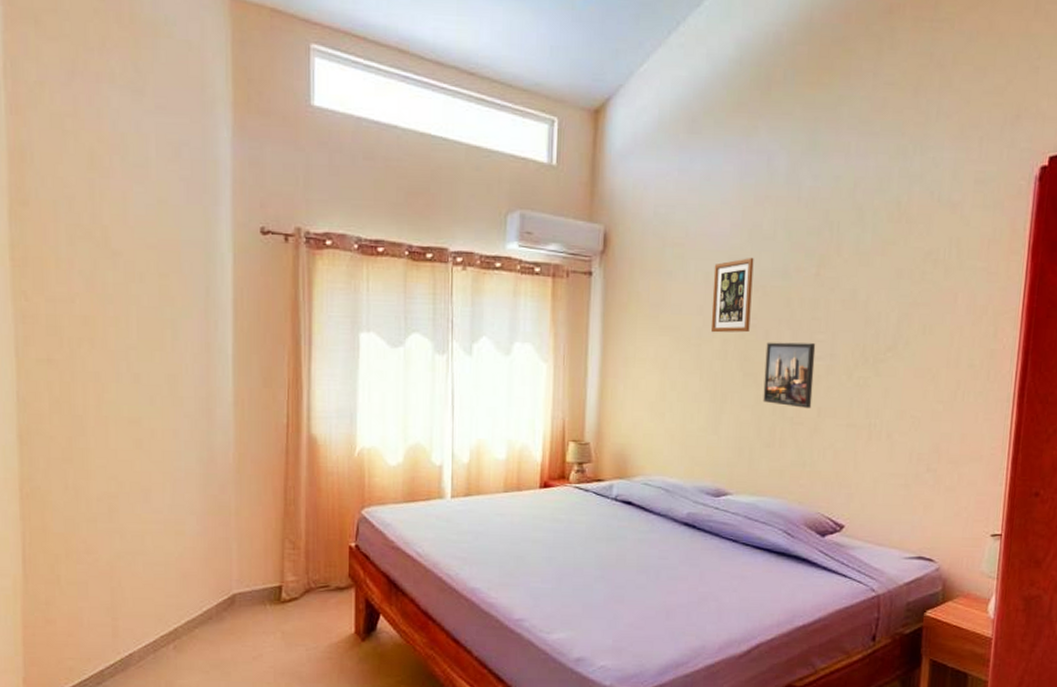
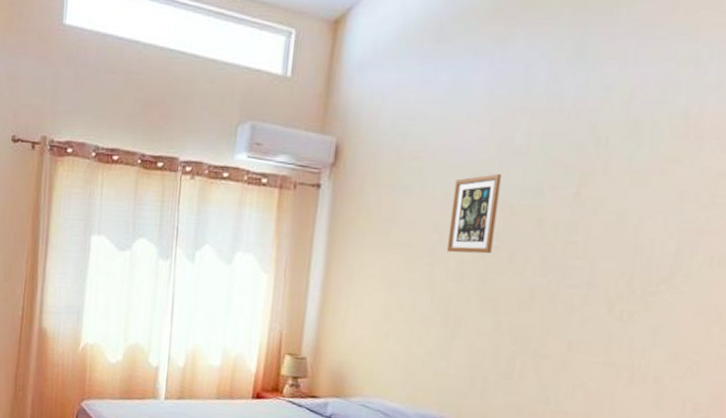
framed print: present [763,342,816,408] -> none [502,265,571,341]

